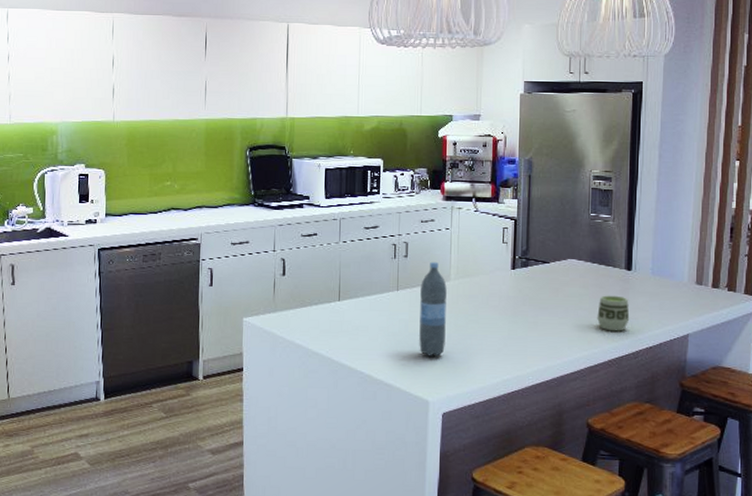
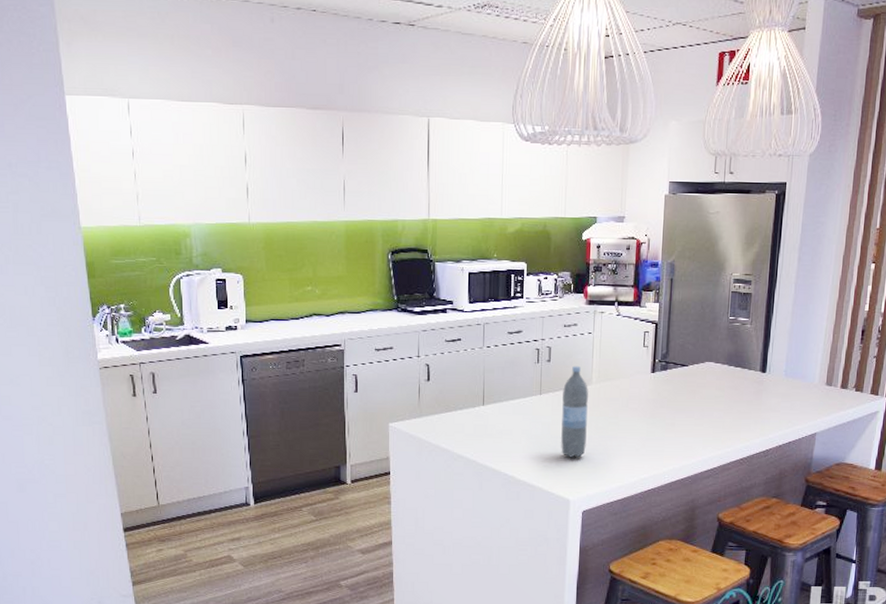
cup: present [597,295,630,332] -> none [731,397,762,431]

